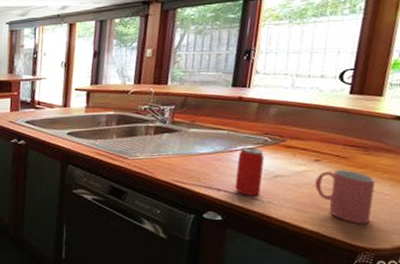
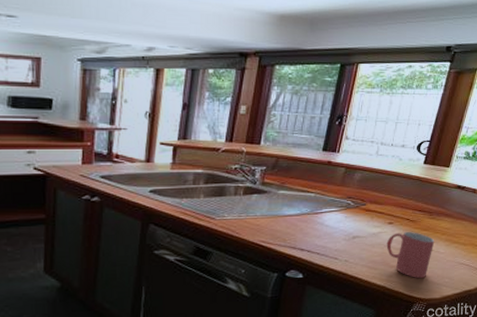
beverage can: present [235,146,264,197] -> none [317,209,345,256]

